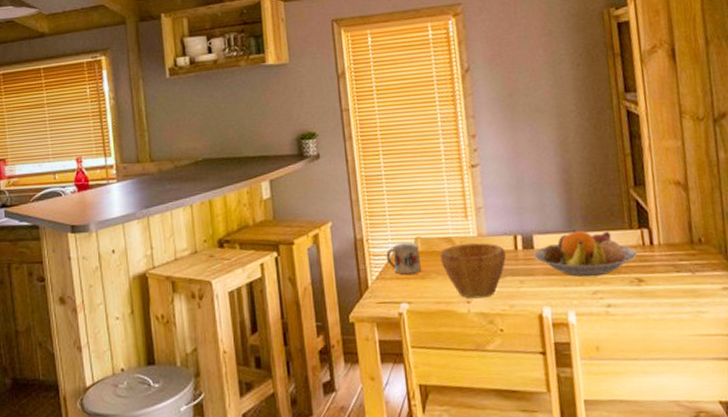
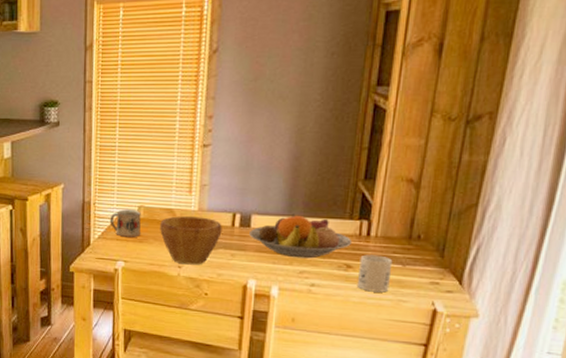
mug: none [649,264,685,306] -> present [358,254,393,293]

